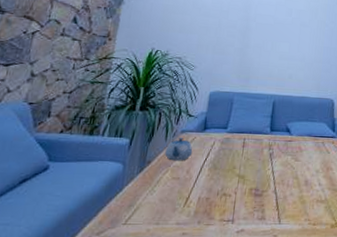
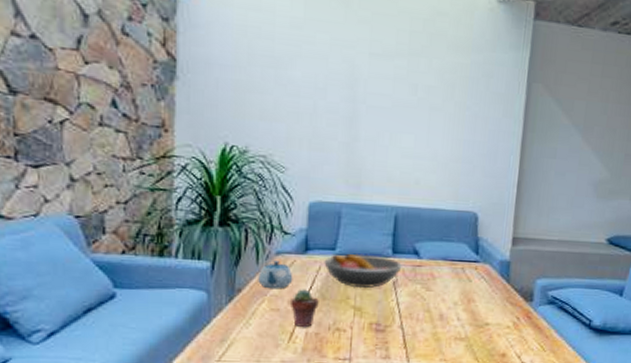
potted succulent: none [188,161,212,194] -> present [291,289,319,328]
fruit bowl: none [217,131,277,160] -> present [324,253,402,288]

